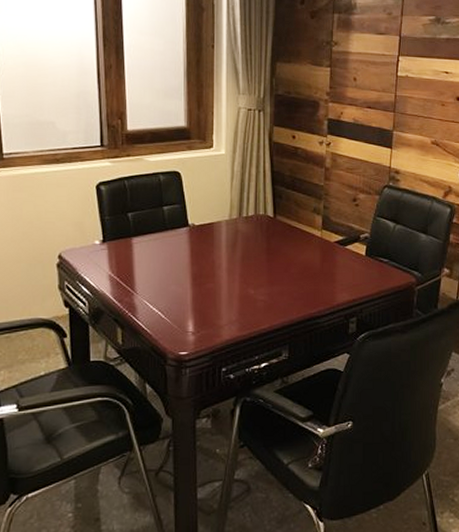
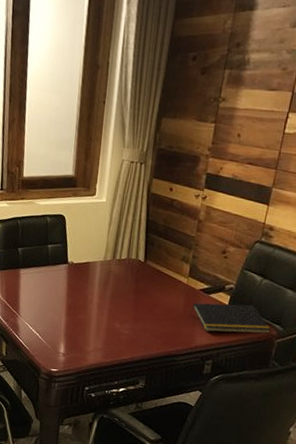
notepad: none [328,253,410,286] -> present [190,302,271,334]

